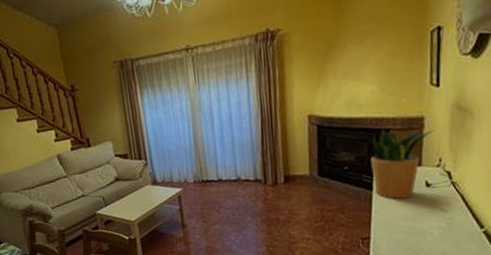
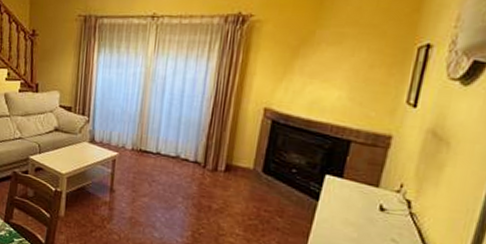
potted plant: present [370,128,435,199] -> none [321,139,402,218]

